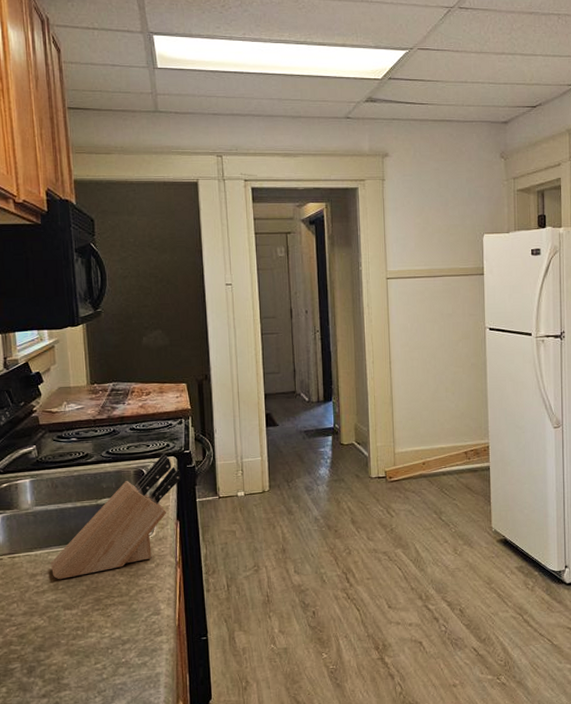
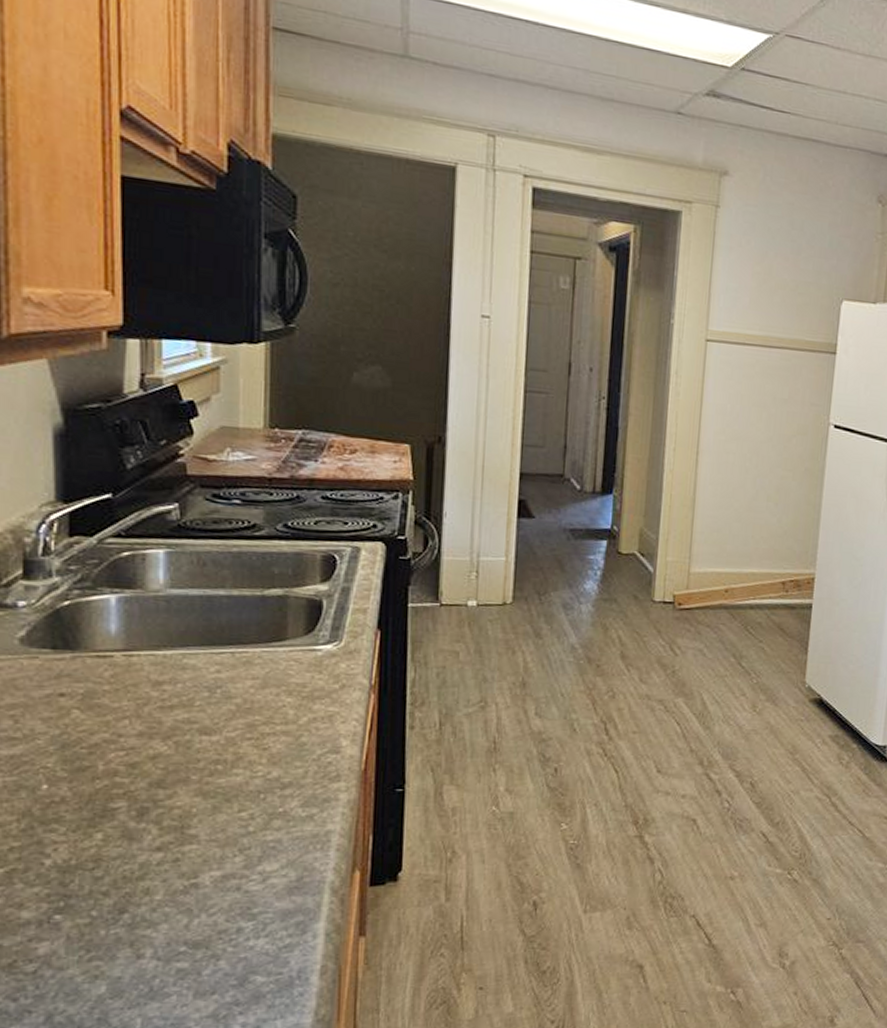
knife block: present [50,453,182,580] -> none [184,536,390,693]

